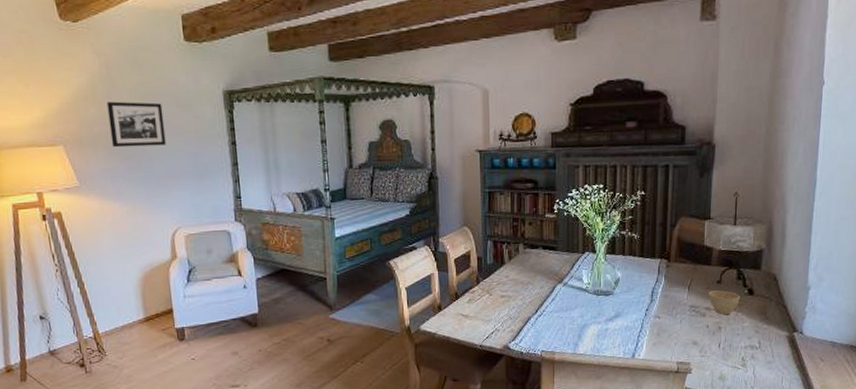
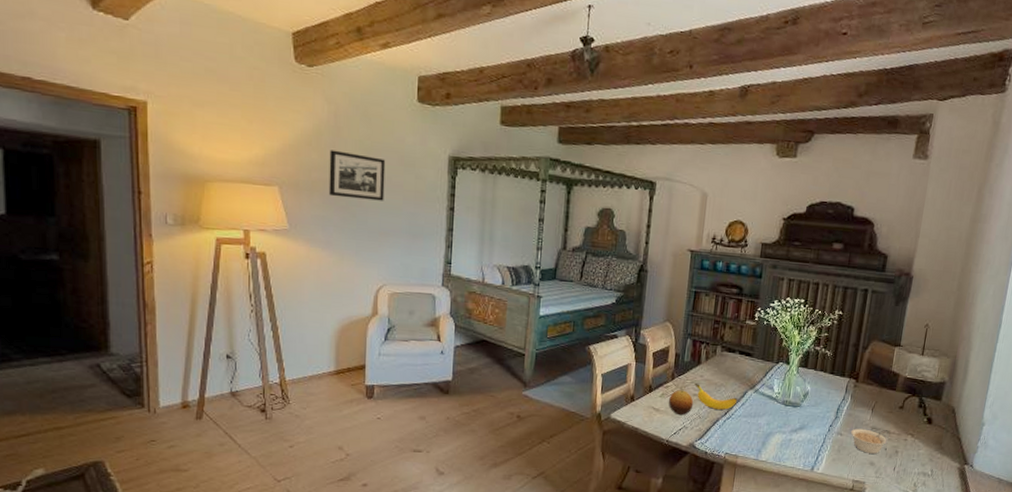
fruit: none [477,293,503,319] -> present [669,390,694,416]
banana: none [501,284,548,308] -> present [694,382,738,410]
legume: none [668,308,708,333] -> present [850,428,887,454]
cup: present [709,290,740,314] -> none [890,415,919,439]

